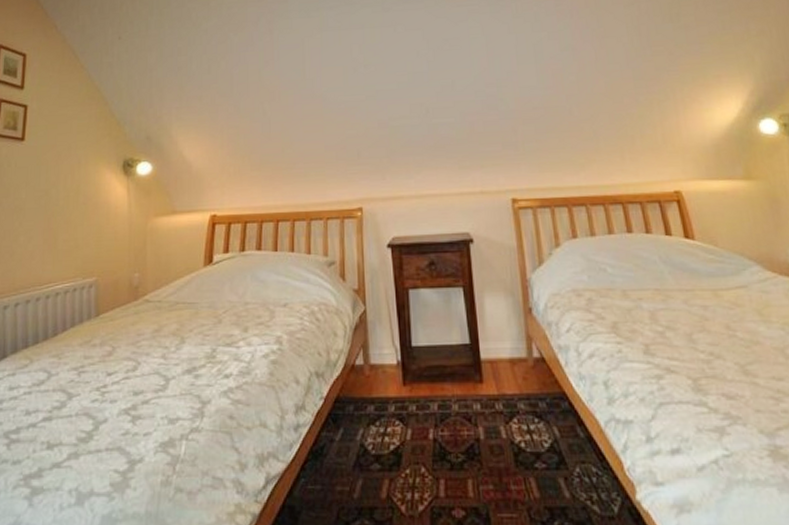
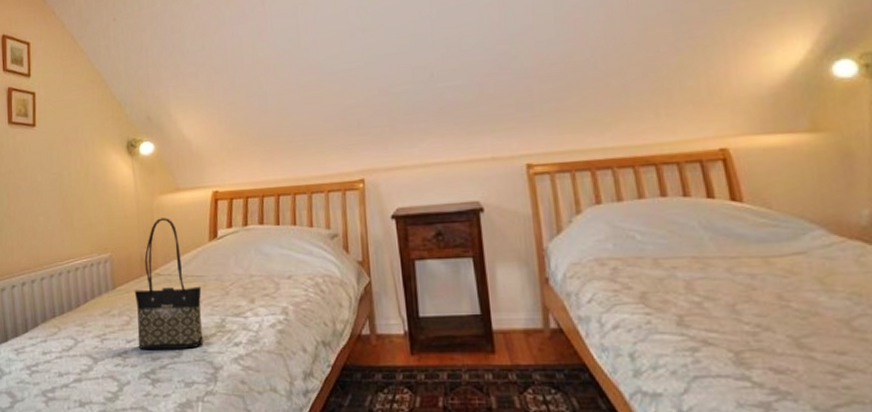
tote bag: none [119,241,193,384] -> present [134,218,204,350]

